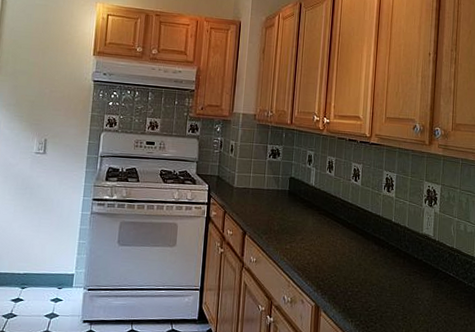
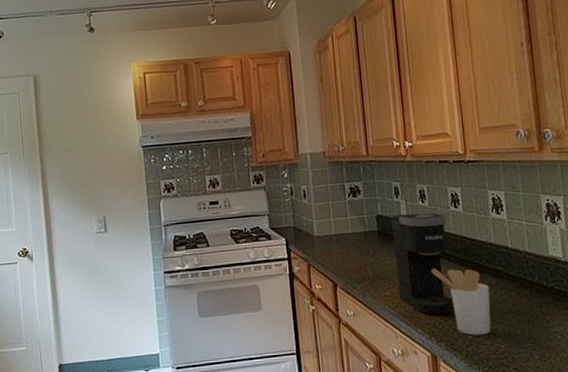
coffee maker: none [297,179,347,271] -> present [390,212,454,315]
utensil holder: none [327,230,371,293] -> present [431,268,492,336]

